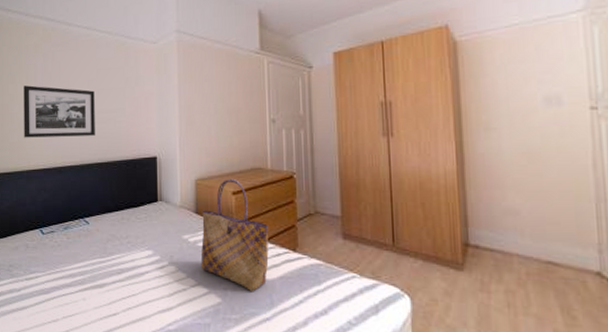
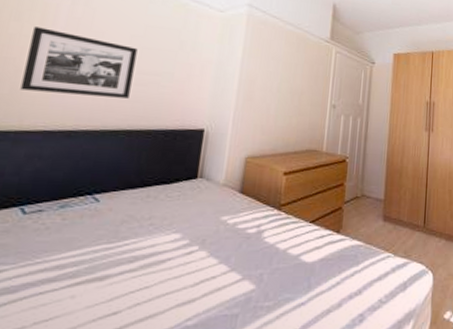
tote bag: present [201,178,269,291] -> none [237,158,317,275]

